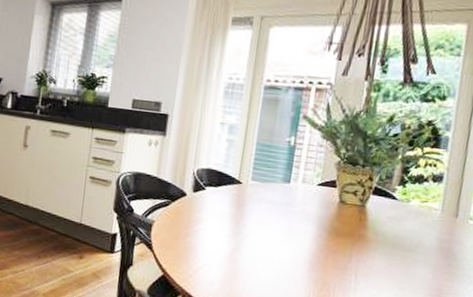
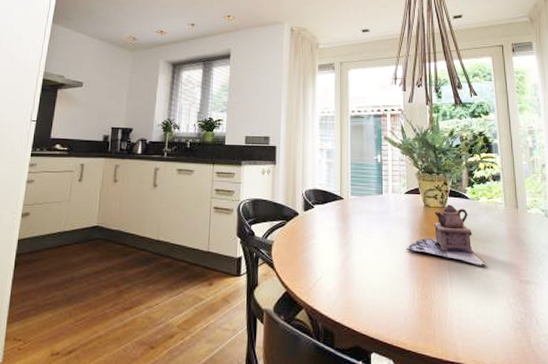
teapot: none [308,203,404,279] -> present [406,204,487,268]

